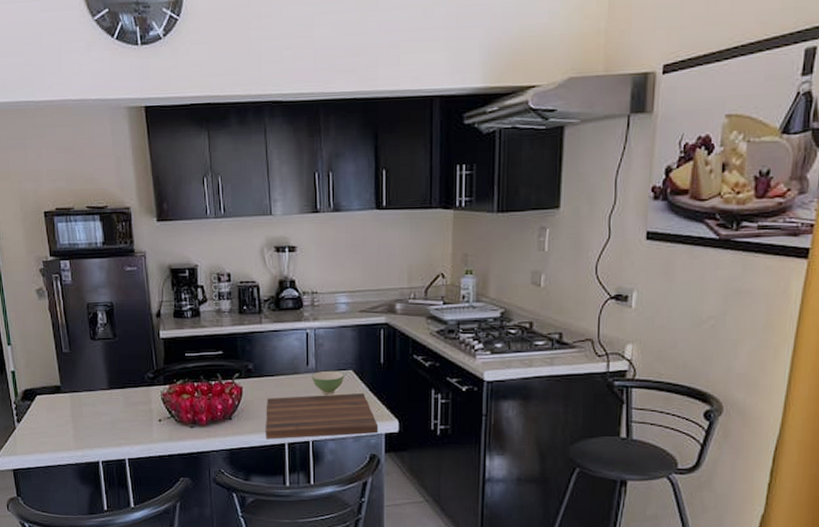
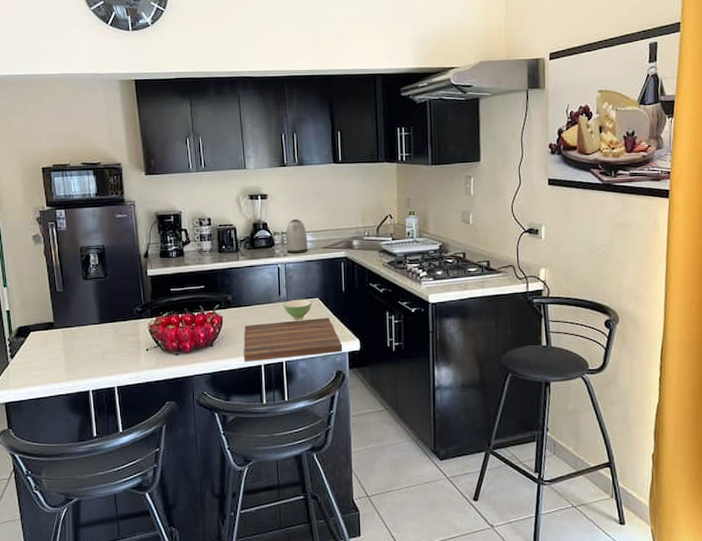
kettle: none [317,276,341,317] -> present [286,219,308,254]

